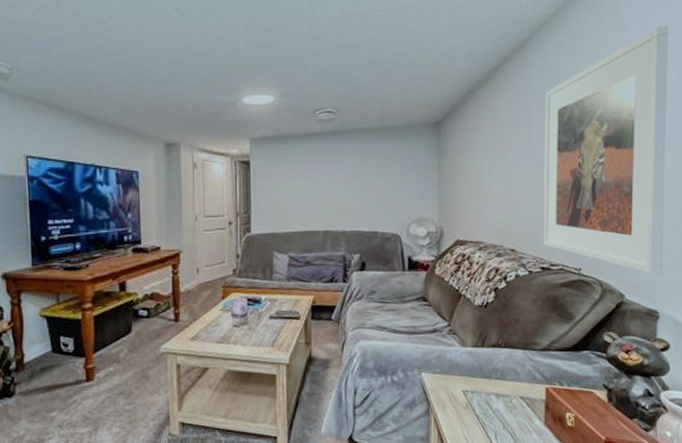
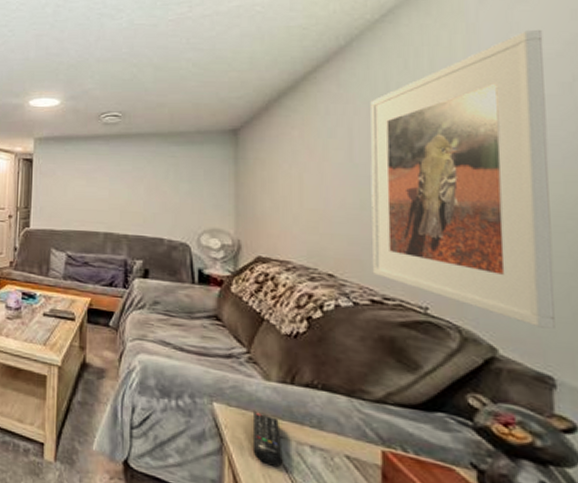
remote control: none [452,374,475,417] -> present [252,411,283,468]

